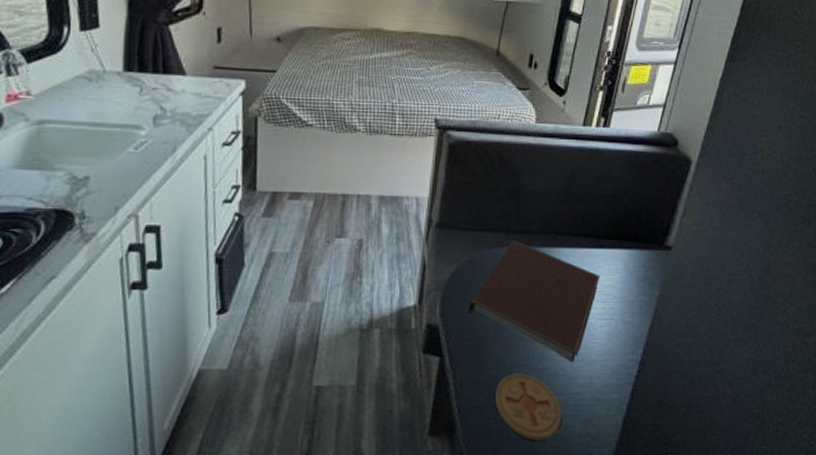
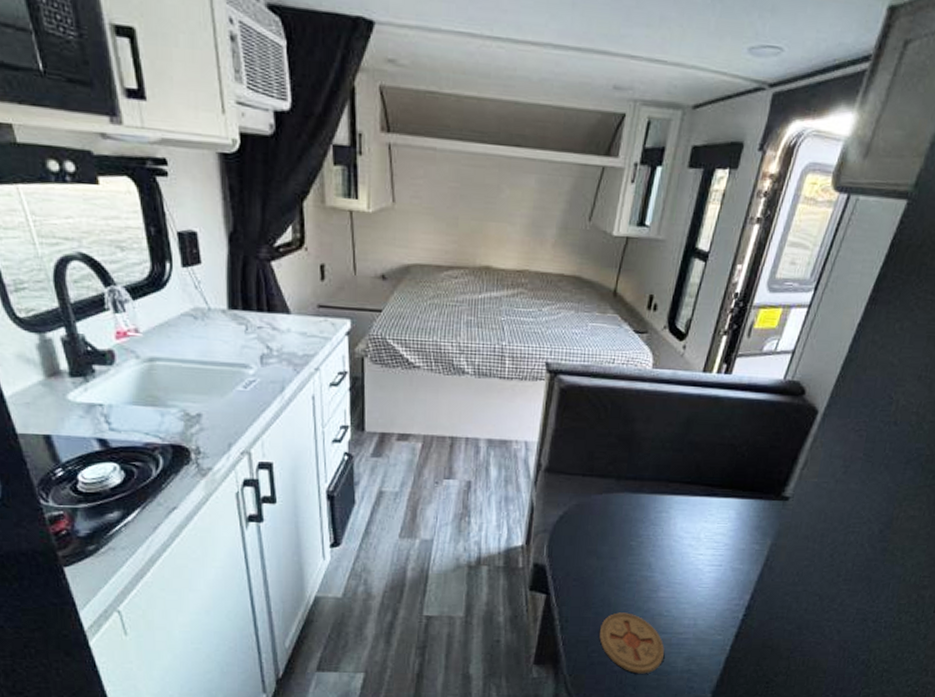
notebook: present [468,240,601,363] -> none [575,486,712,605]

